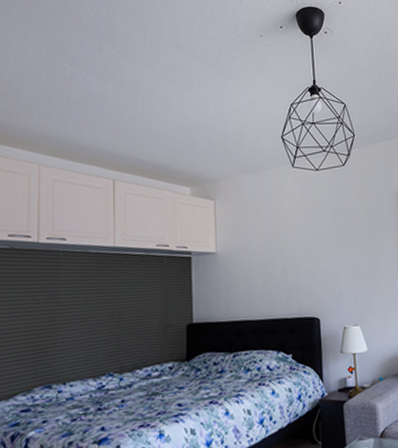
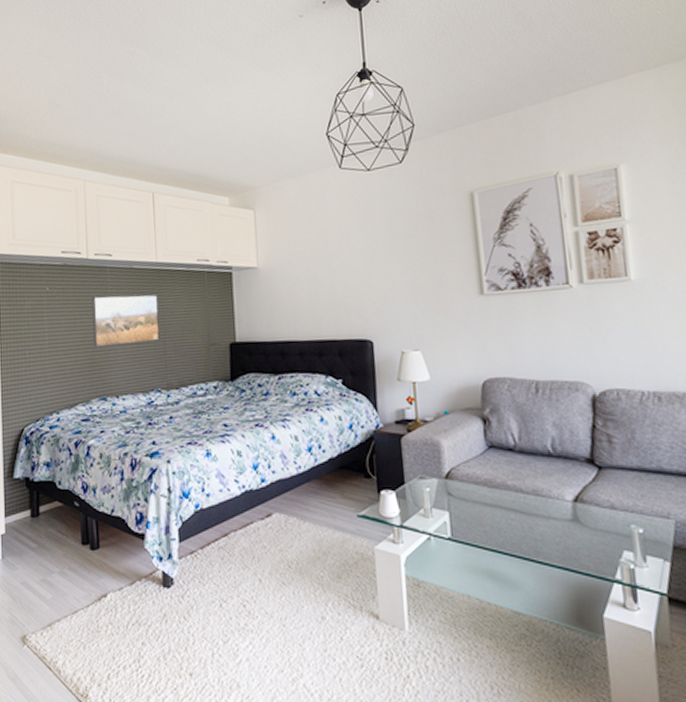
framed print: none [39,277,116,335] -> present [92,293,161,349]

